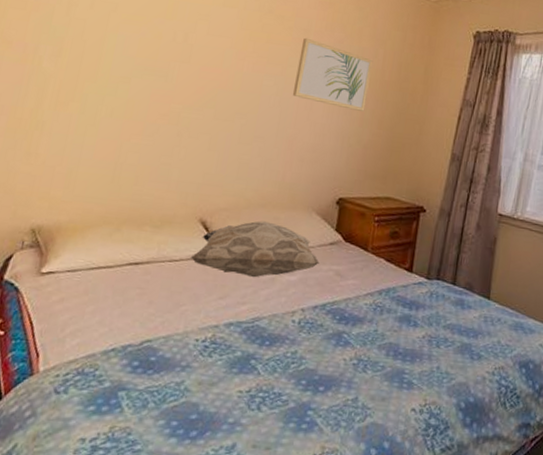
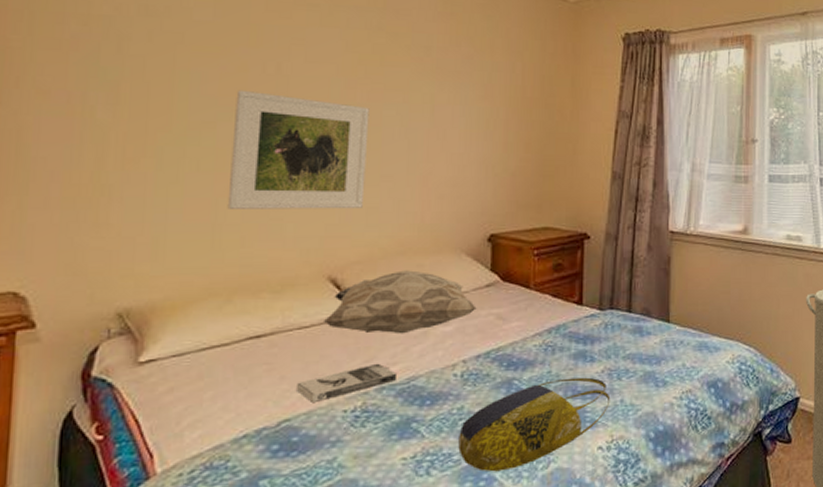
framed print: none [129,53,253,162] -> present [227,89,370,209]
book: none [159,301,245,328] -> present [295,363,398,402]
tote bag: none [287,338,428,418] -> present [458,377,611,472]
wall art: present [292,37,373,111] -> none [419,56,511,135]

